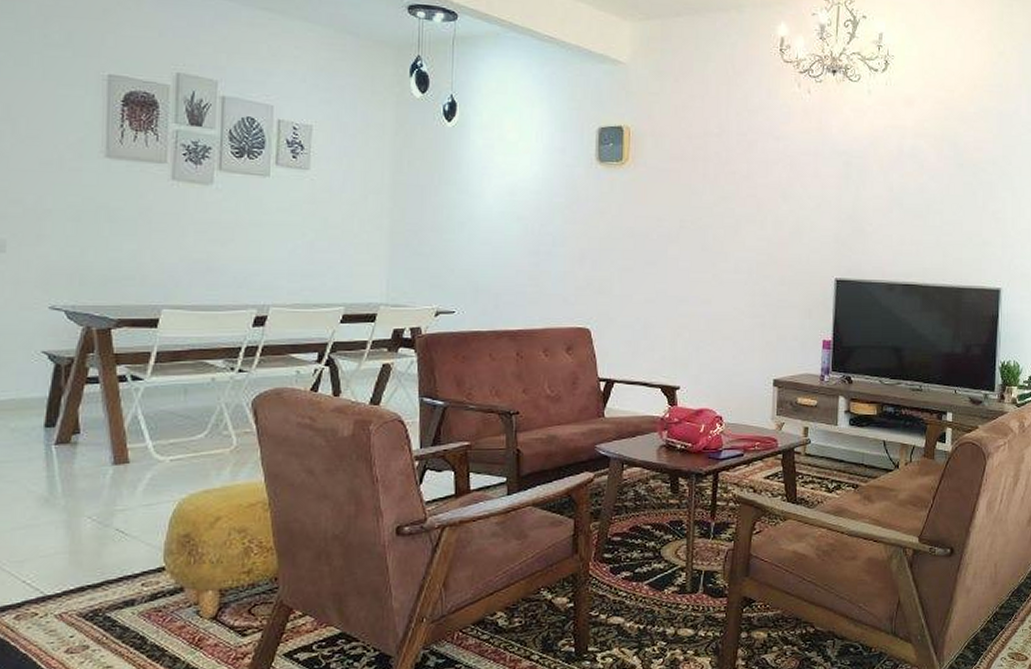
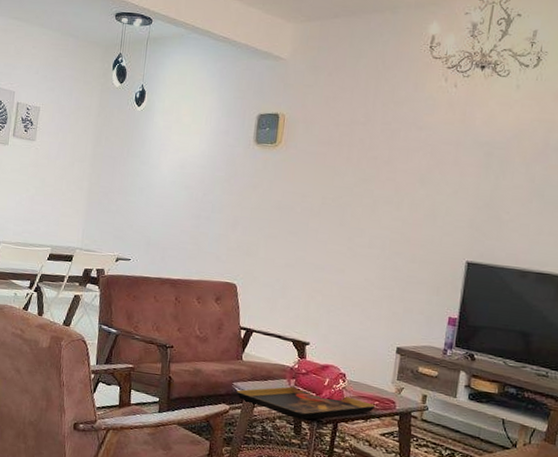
decorative tray: none [601,438,757,476] -> present [236,386,376,420]

